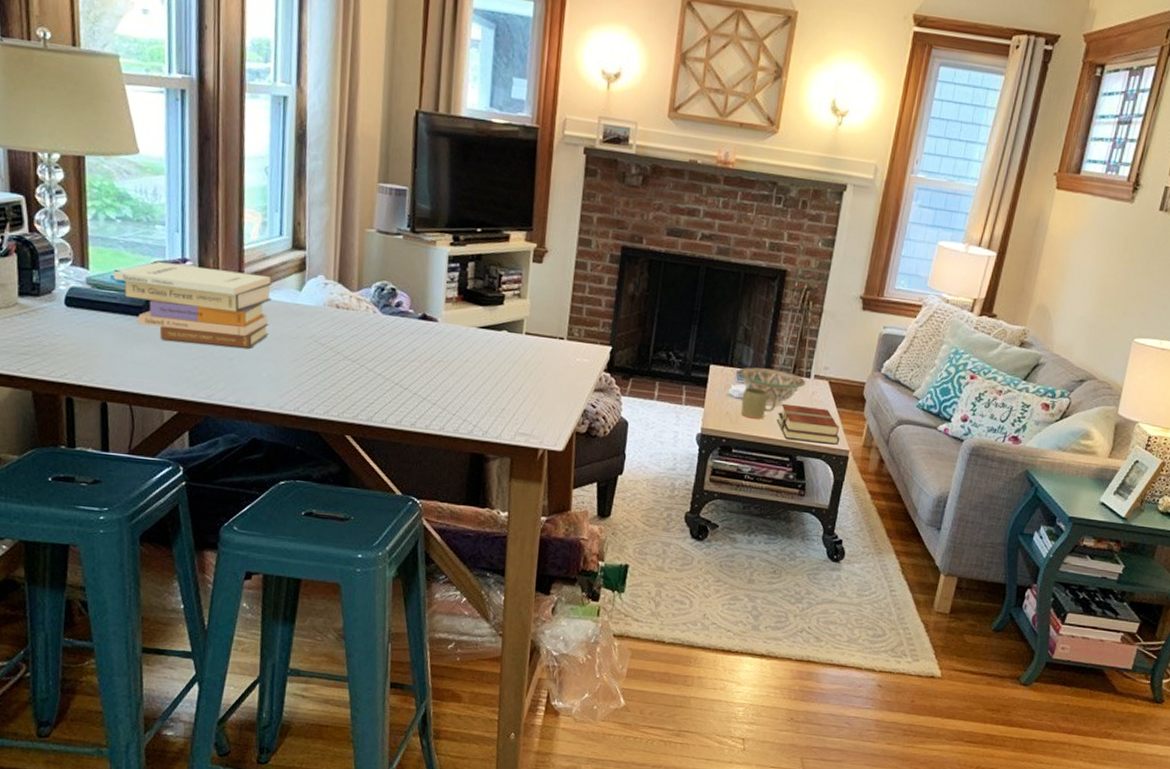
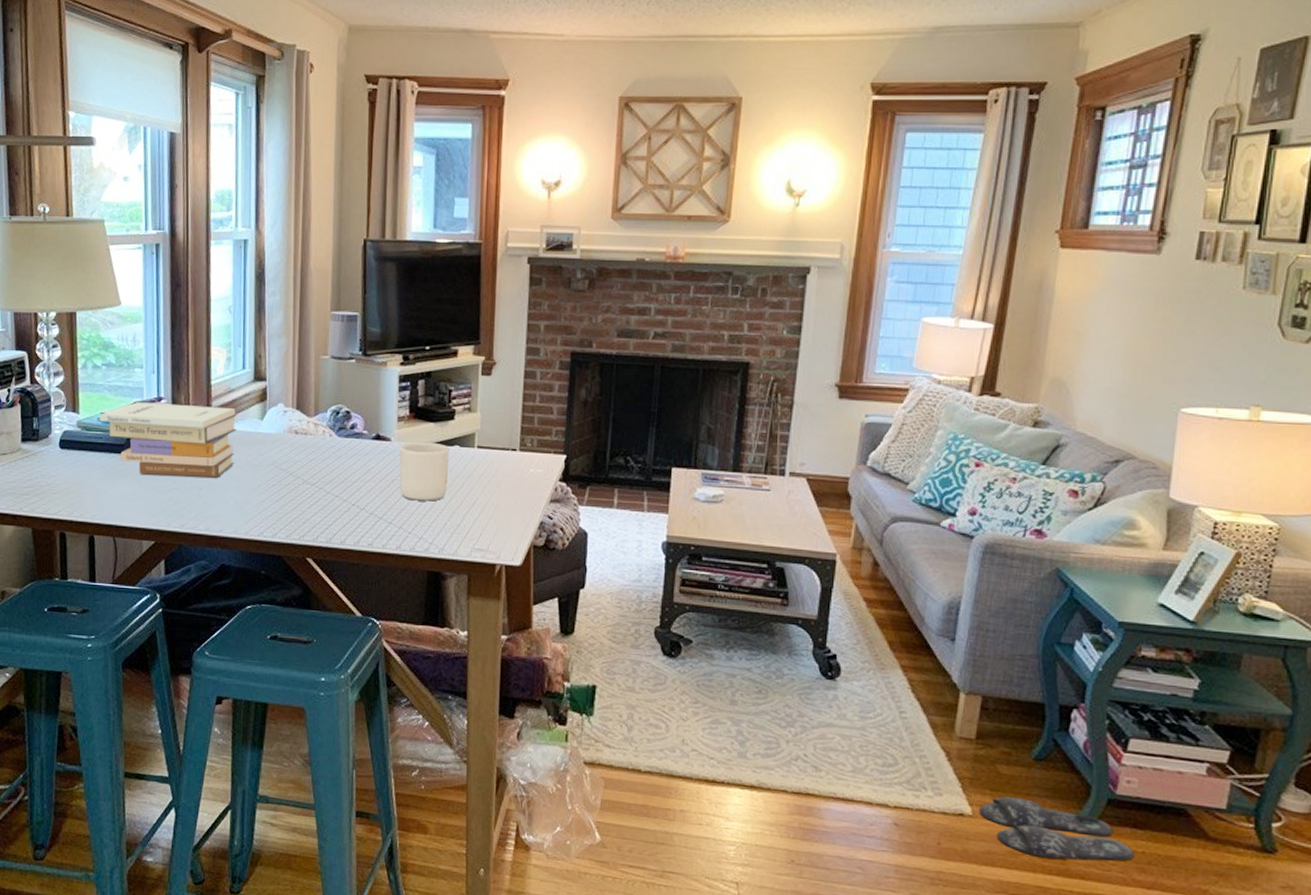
mug: none [445,324,498,385] -> present [399,441,450,501]
decorative bowl: present [738,367,806,407] -> none [703,468,780,509]
mug: present [740,386,777,419] -> none [709,489,748,523]
books: present [777,403,839,445] -> none [750,505,824,548]
slippers: none [946,661,1061,712] -> present [979,796,1134,861]

